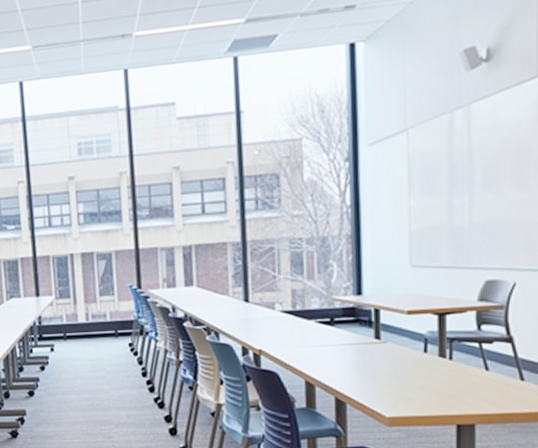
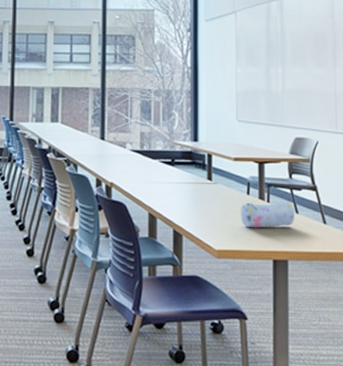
pencil case: none [416,357,484,391] -> present [241,201,295,228]

